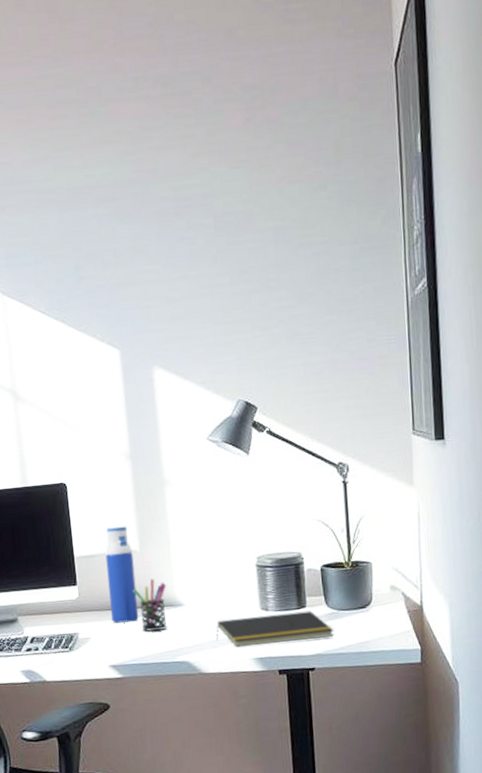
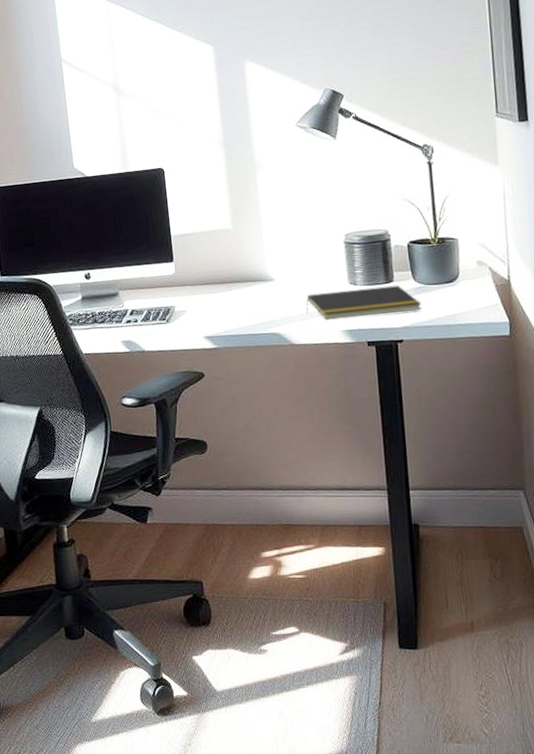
water bottle: present [105,526,139,623] -> none [200,206,232,297]
pen holder: present [133,578,166,632] -> none [226,255,258,305]

